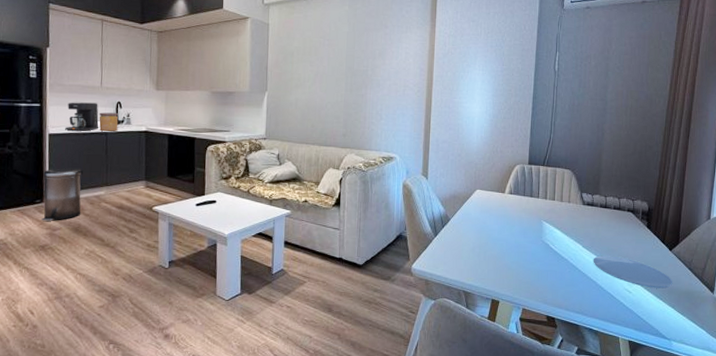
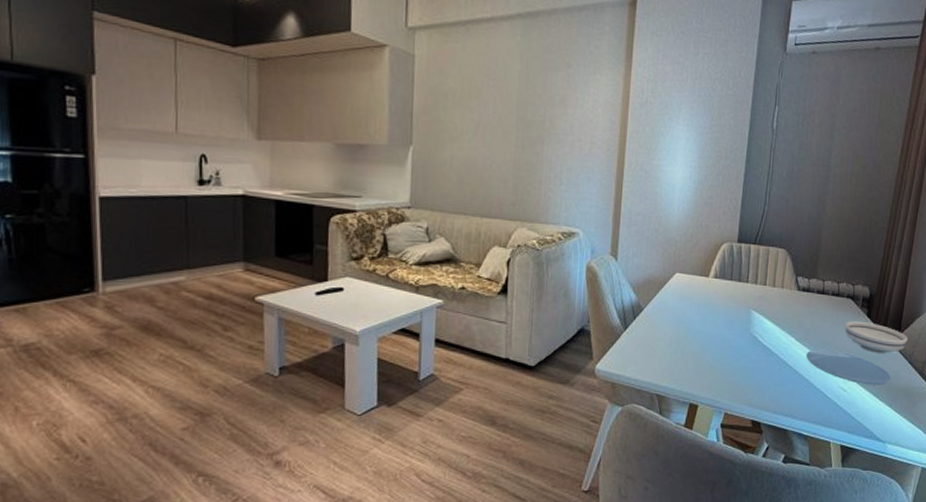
pedal bin: present [42,167,84,221] -> none [93,243,154,317]
coffee maker: present [65,102,99,131] -> none [124,153,175,194]
jar: present [99,112,119,132] -> none [174,168,203,196]
bowl: none [627,231,687,260] -> present [844,321,908,353]

